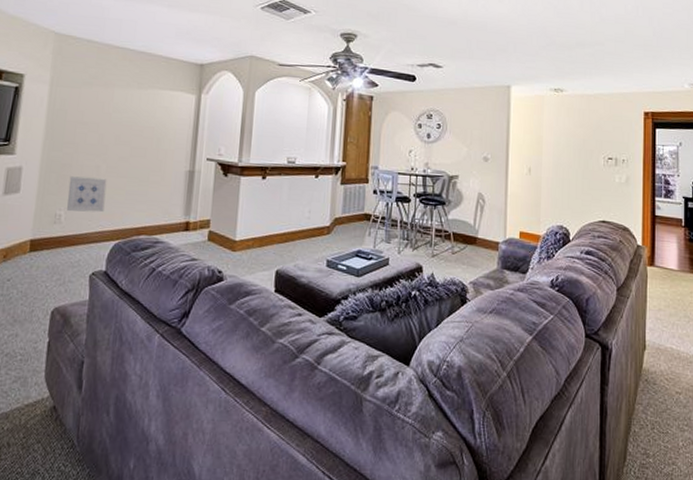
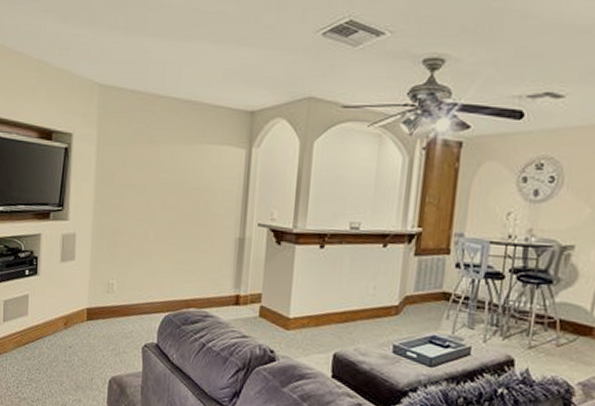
wall art: present [67,176,107,213] -> none [118,243,156,283]

